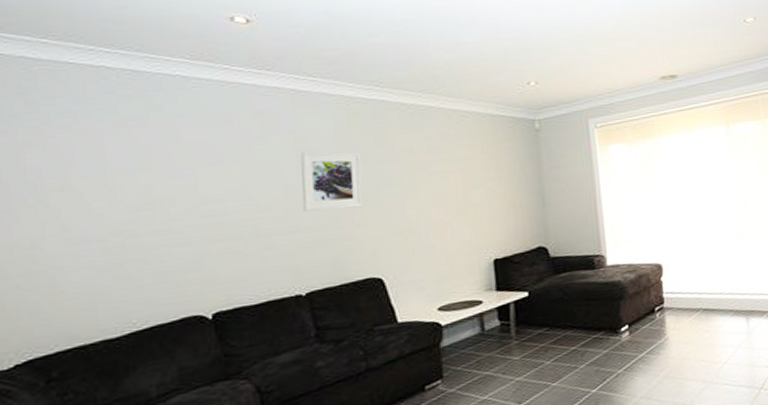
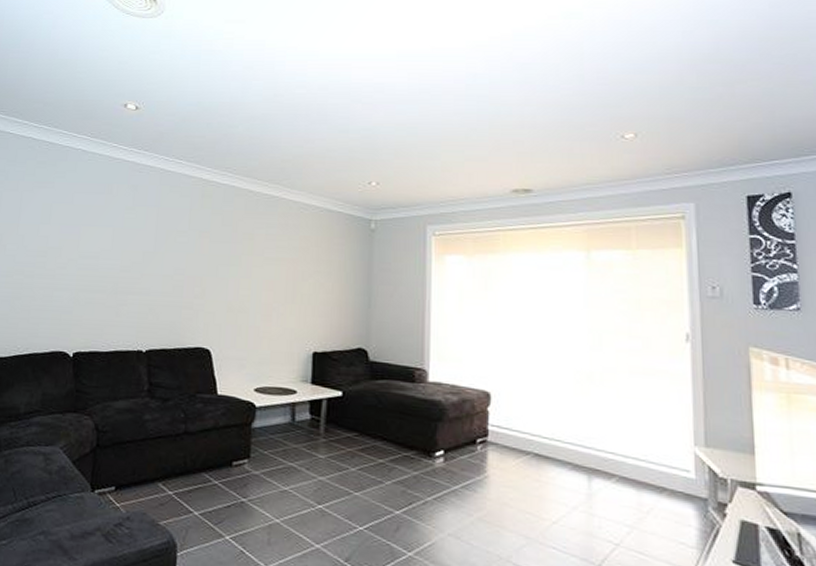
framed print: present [300,151,363,212] -> none [154,224,207,281]

